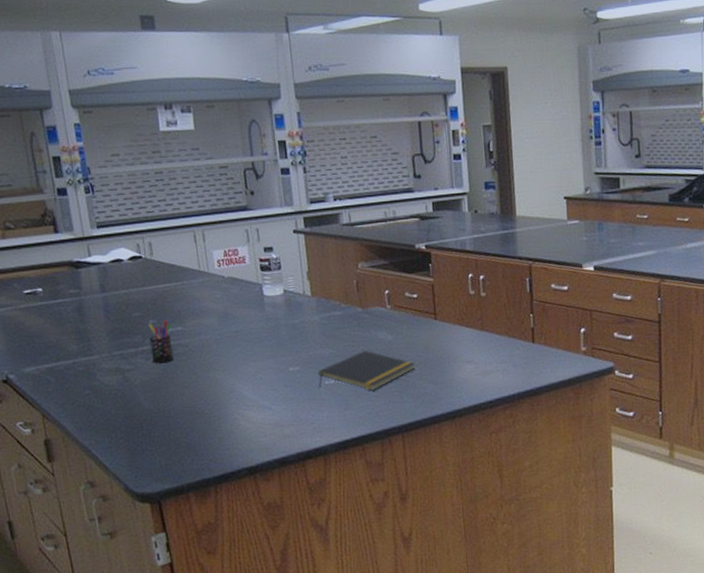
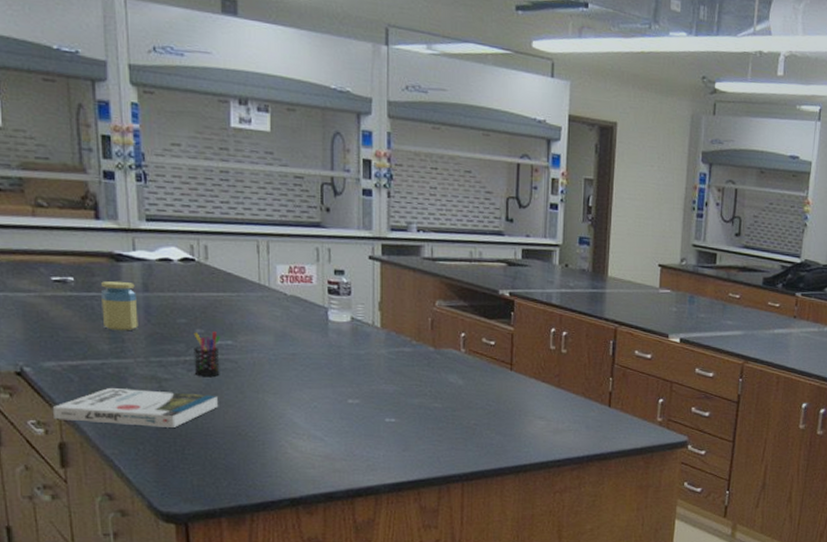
book: none [35,379,176,419] -> present [52,387,219,427]
jar: none [65,285,100,332] -> present [100,280,138,331]
notepad: present [318,350,415,390] -> none [379,392,484,434]

